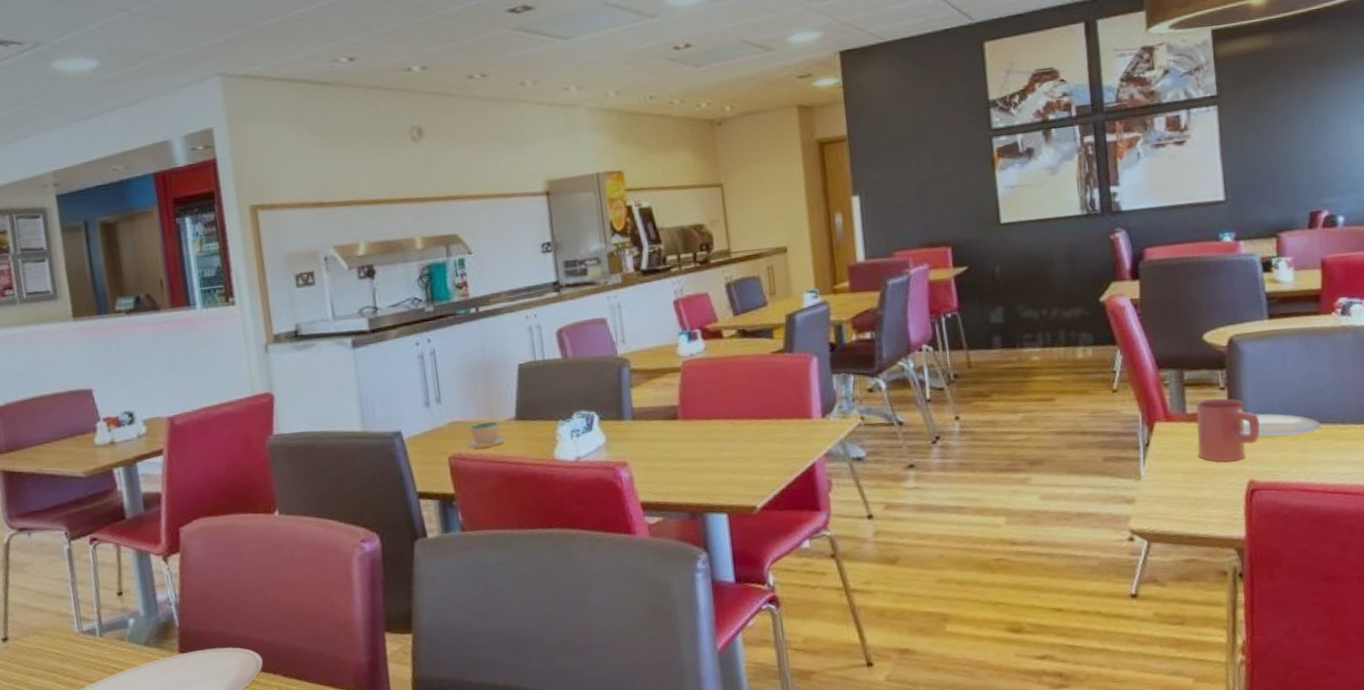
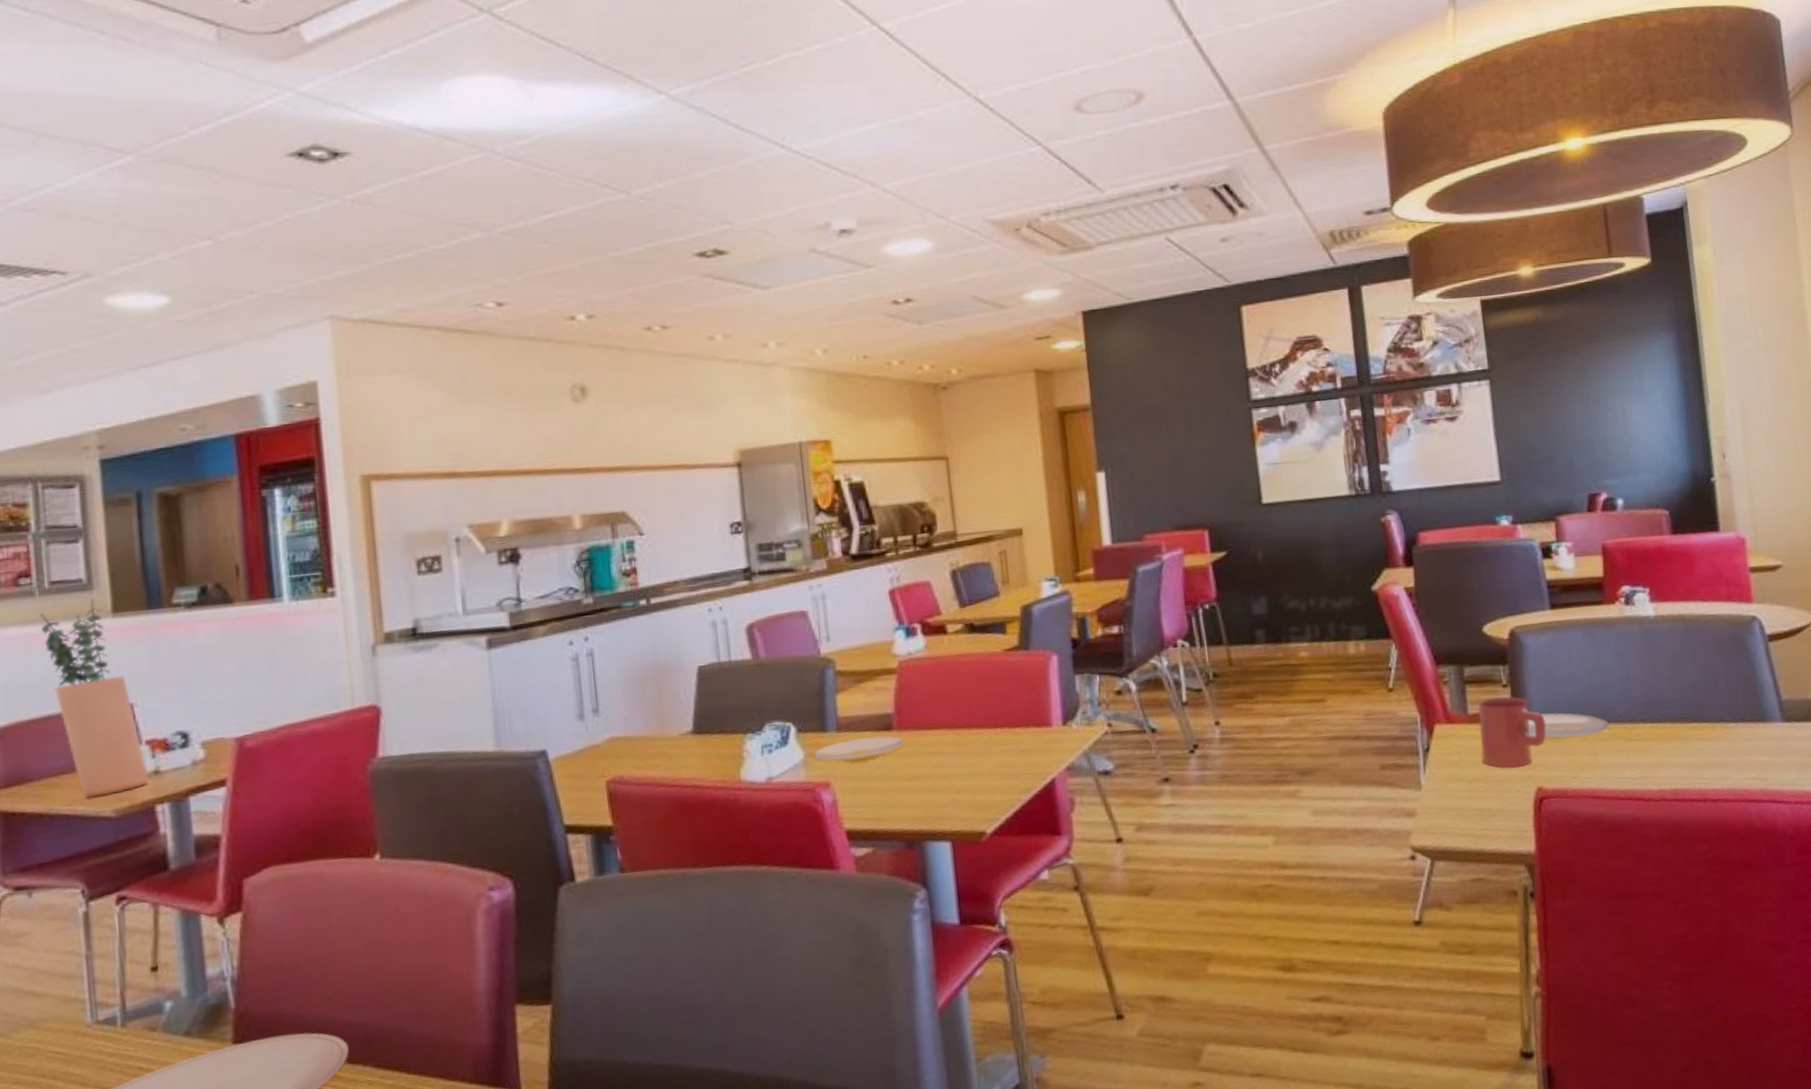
vase: none [22,306,107,463] -> present [40,598,149,799]
cup: present [466,421,506,449] -> none [629,736,681,770]
plate: none [614,424,688,446] -> present [814,735,905,762]

